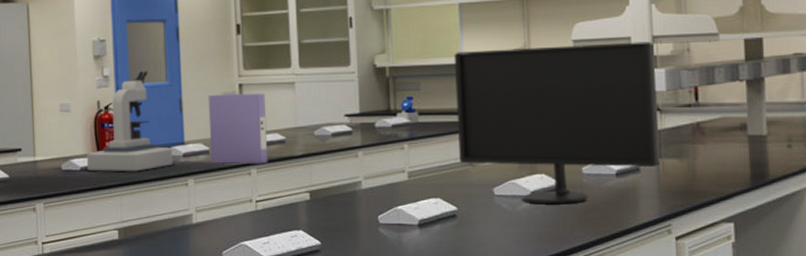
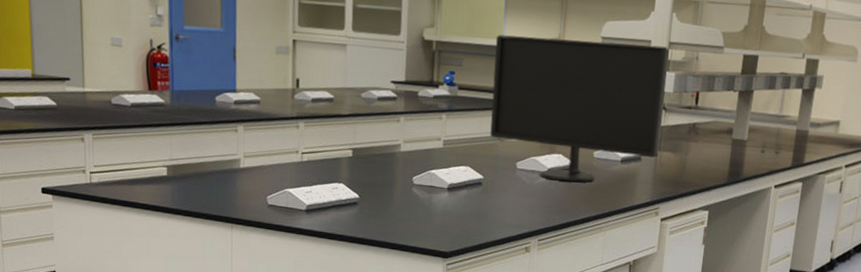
microscope: present [85,71,175,172] -> none [136,15,226,114]
binder: present [208,93,268,164] -> none [261,47,318,119]

